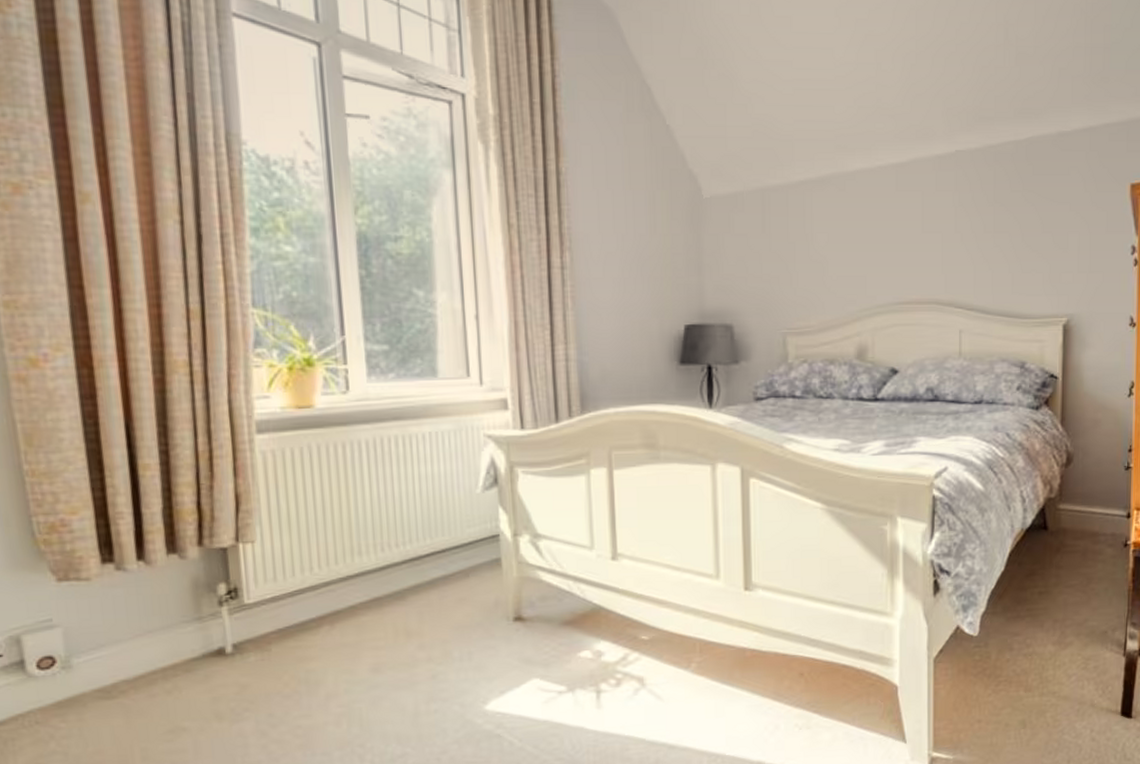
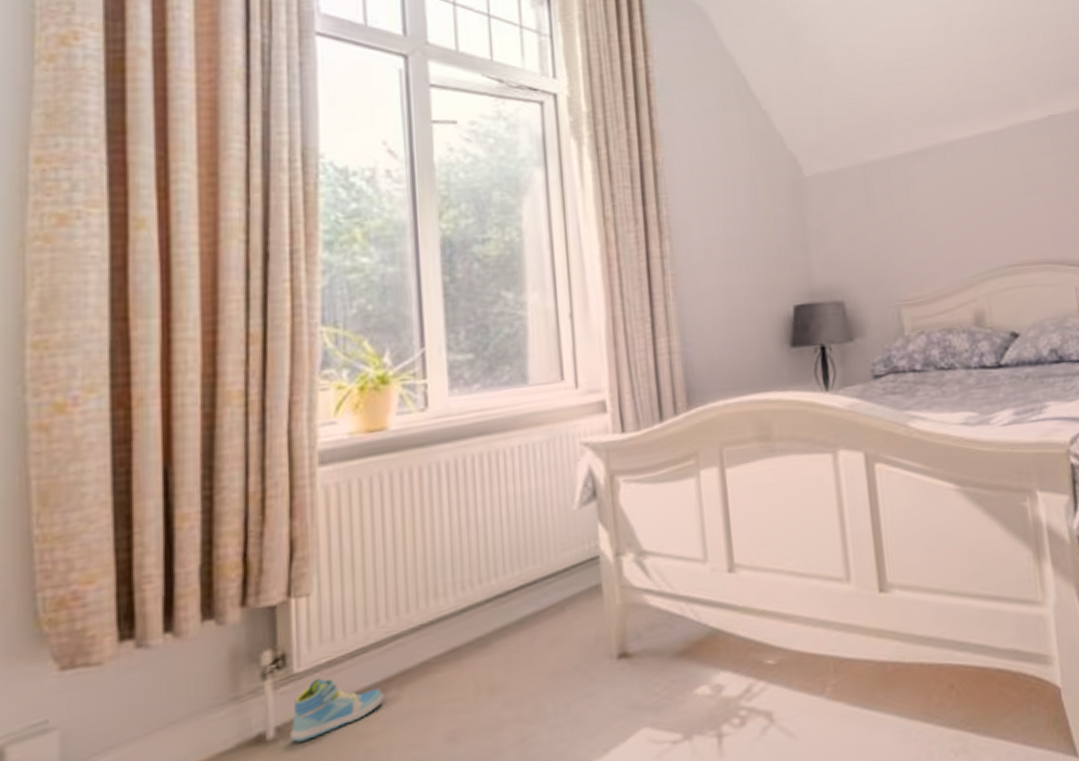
sneaker: none [244,609,319,658] -> present [290,677,384,743]

